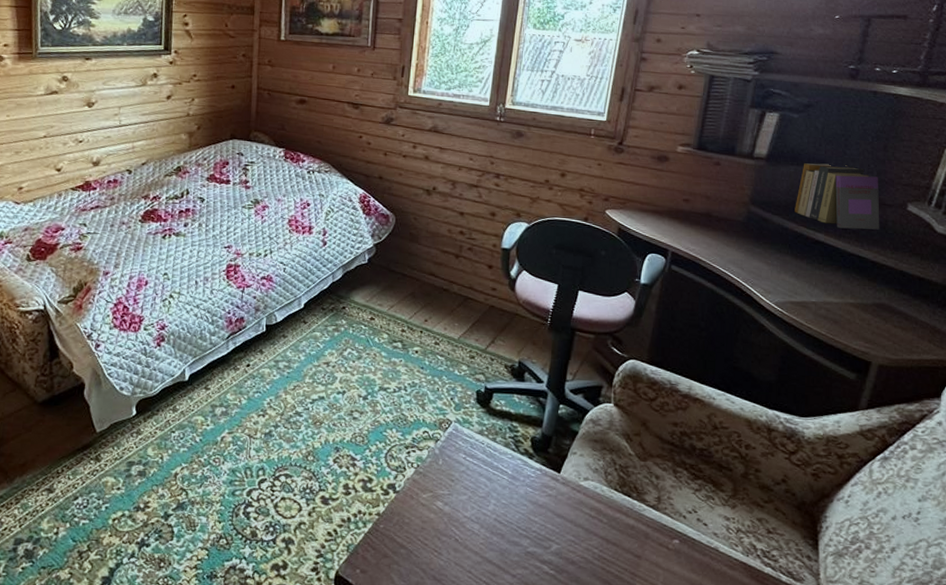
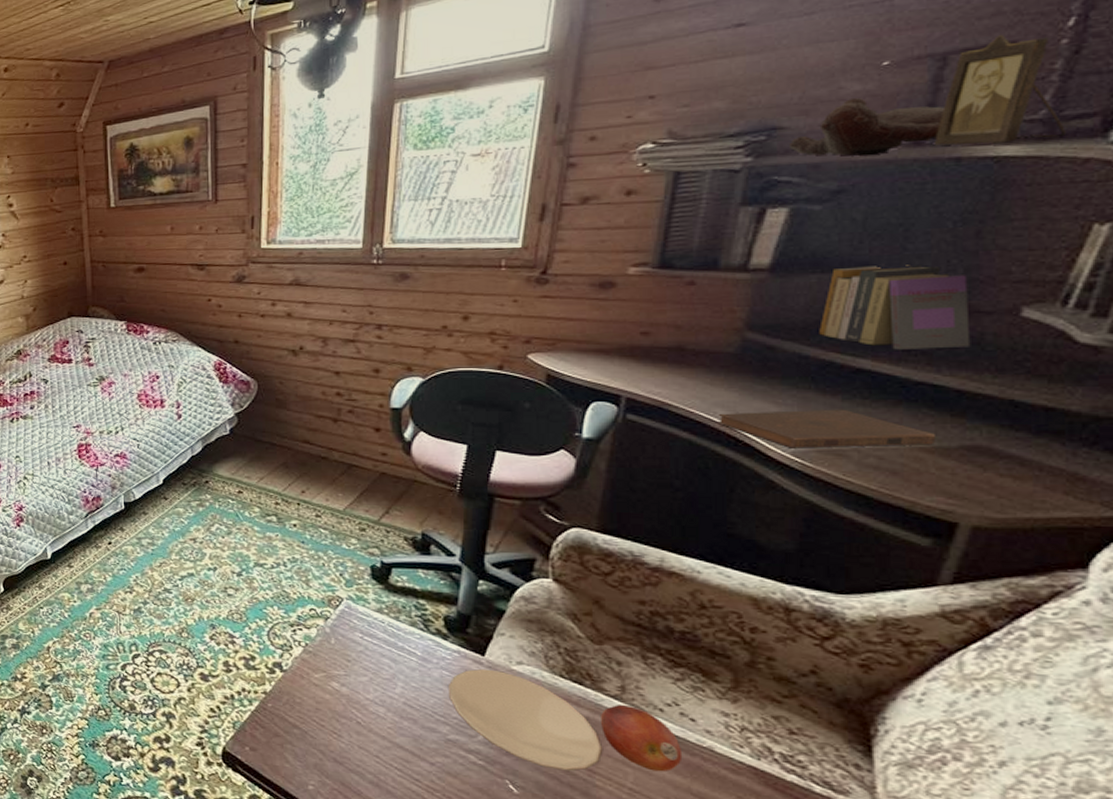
saucer: none [530,485,643,575] -> present [447,668,604,771]
fruit: none [642,513,698,572] -> present [601,704,683,772]
book: none [730,269,860,302] -> present [718,409,937,449]
stuffed animal: none [780,39,868,82] -> present [788,98,944,156]
photo frame: none [862,9,931,86] -> present [933,34,1066,146]

